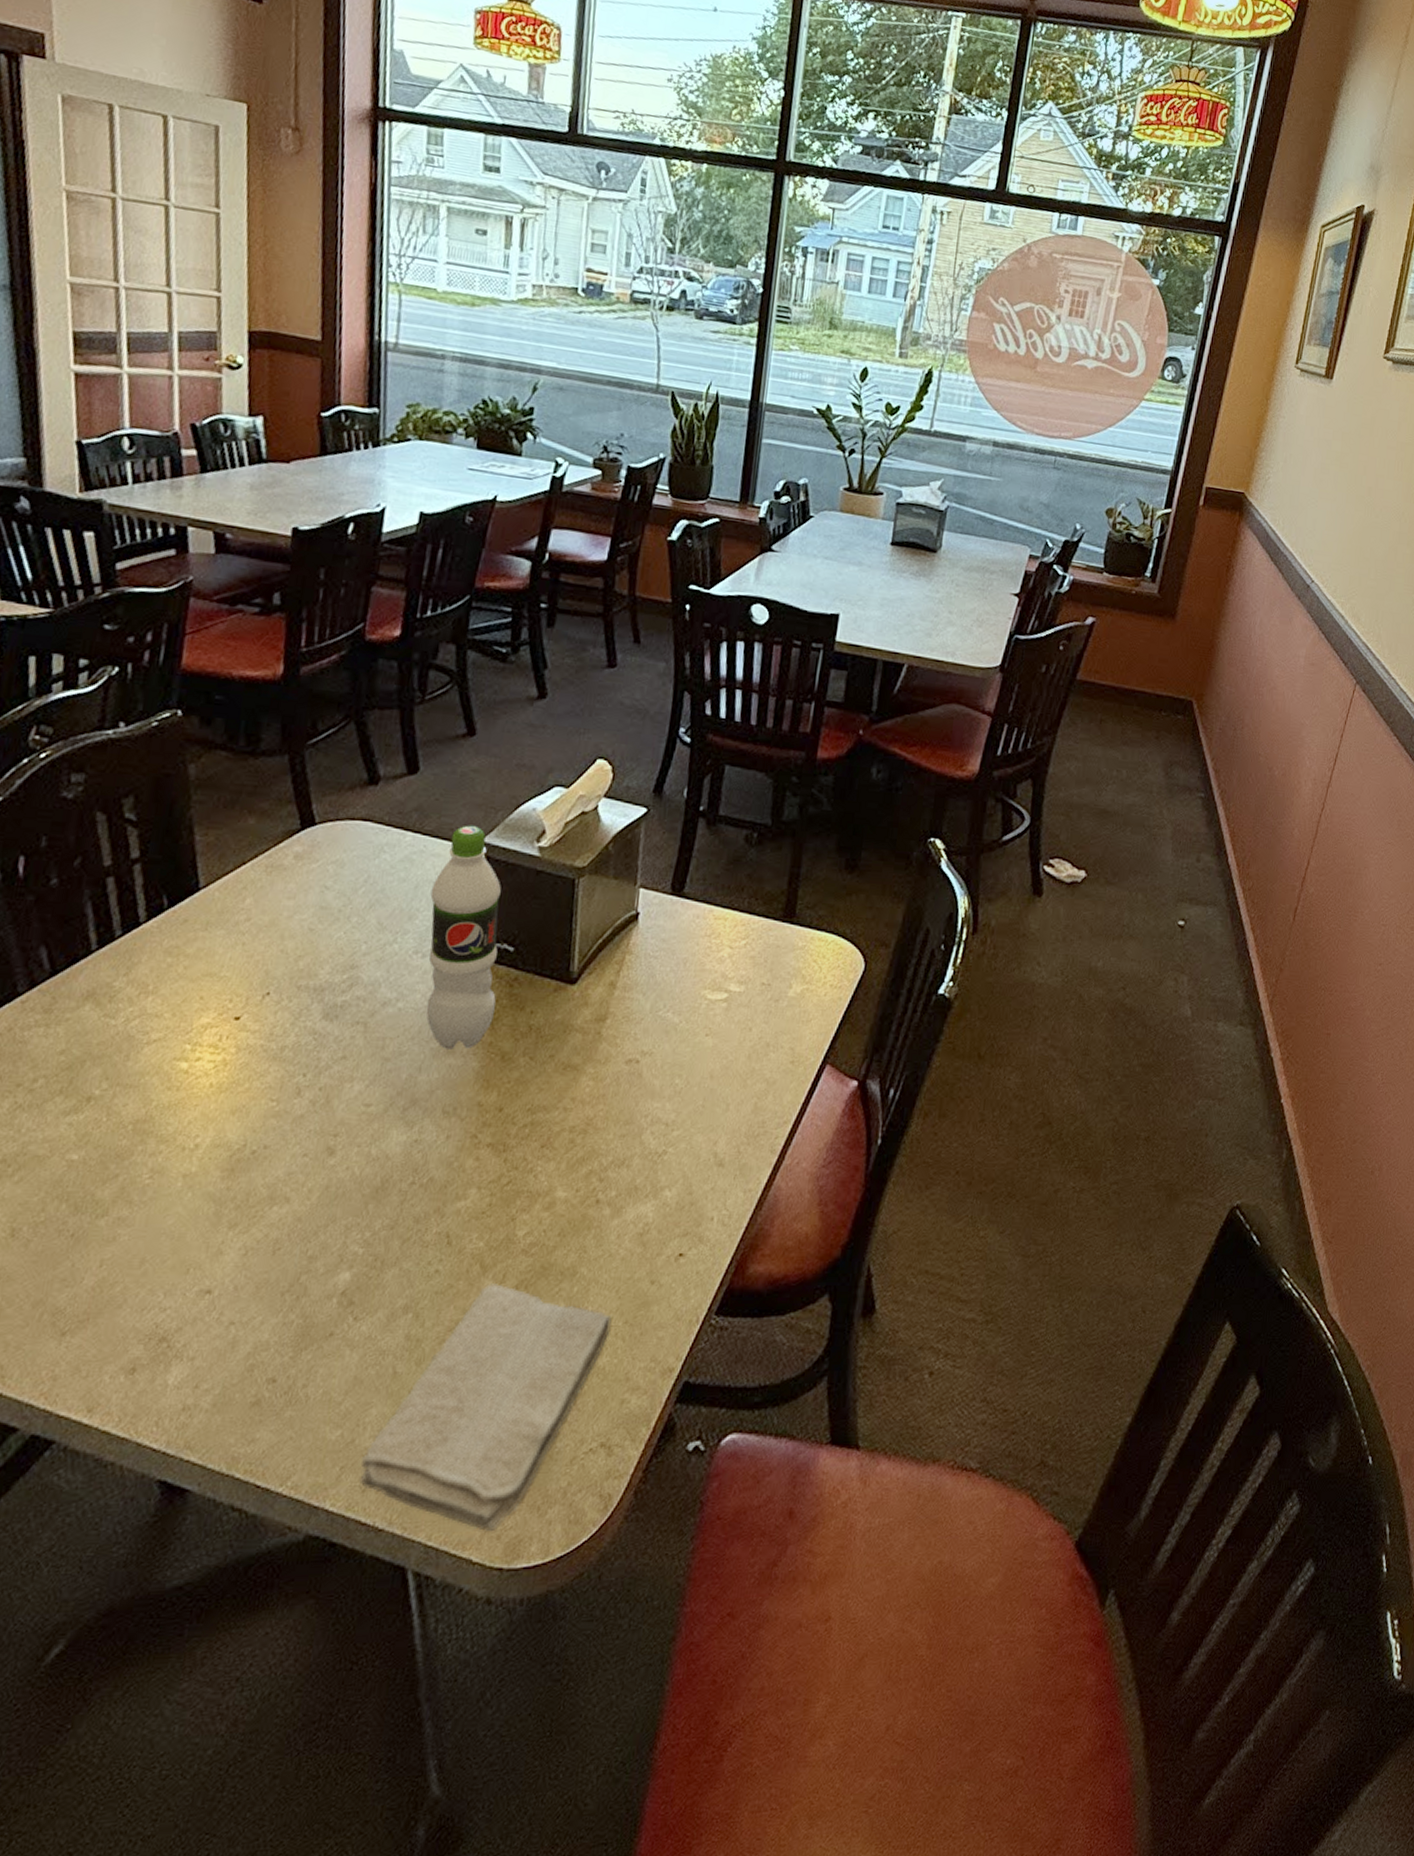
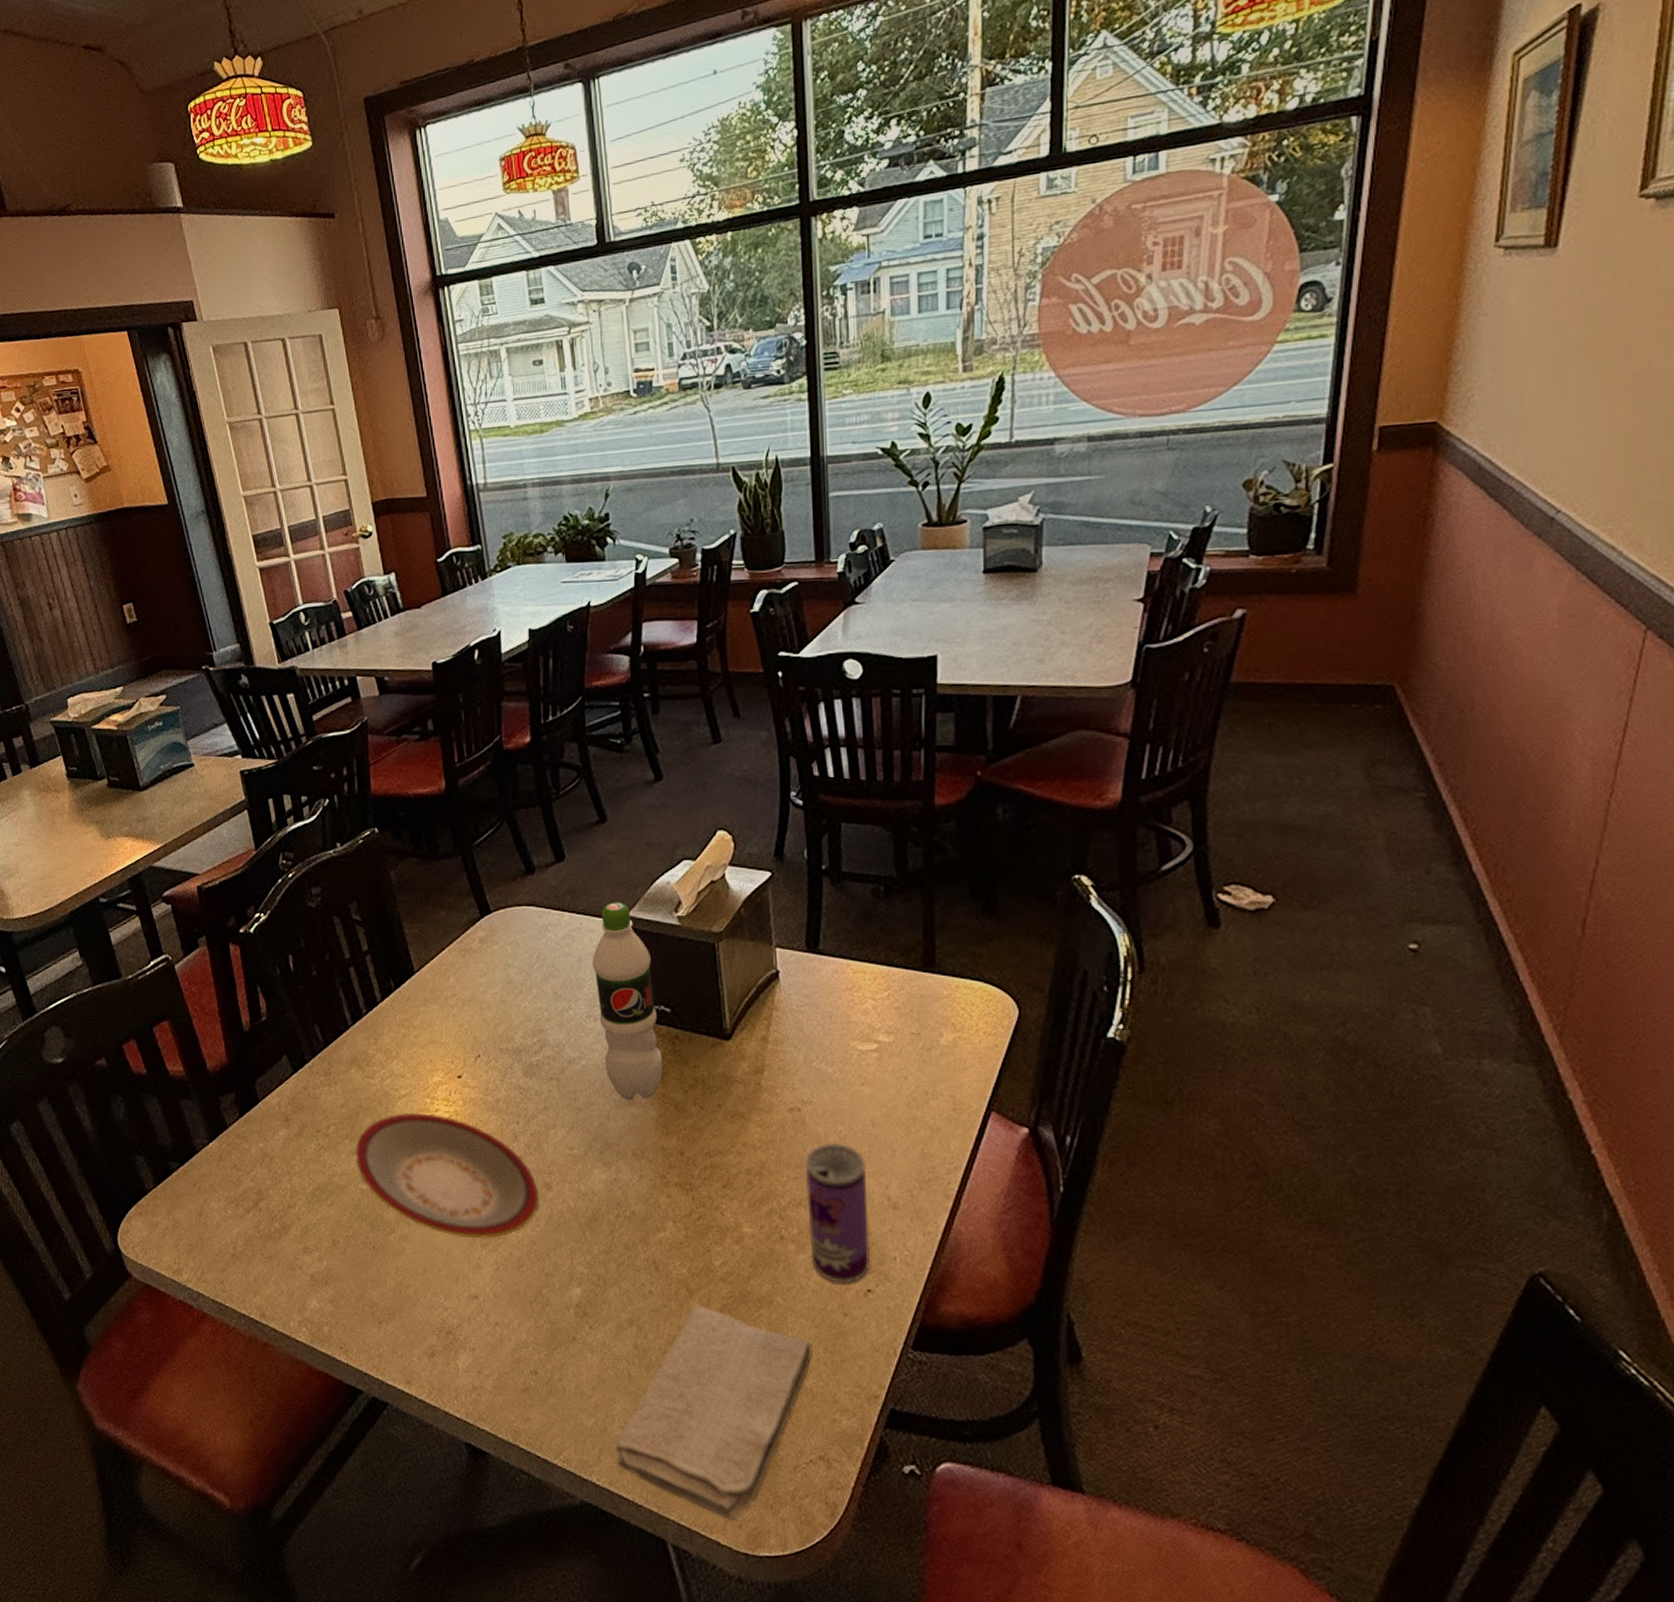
plate: none [68,1061,317,1219] -> present [356,1112,540,1239]
beverage can: none [625,1097,699,1249] -> present [805,1143,870,1284]

